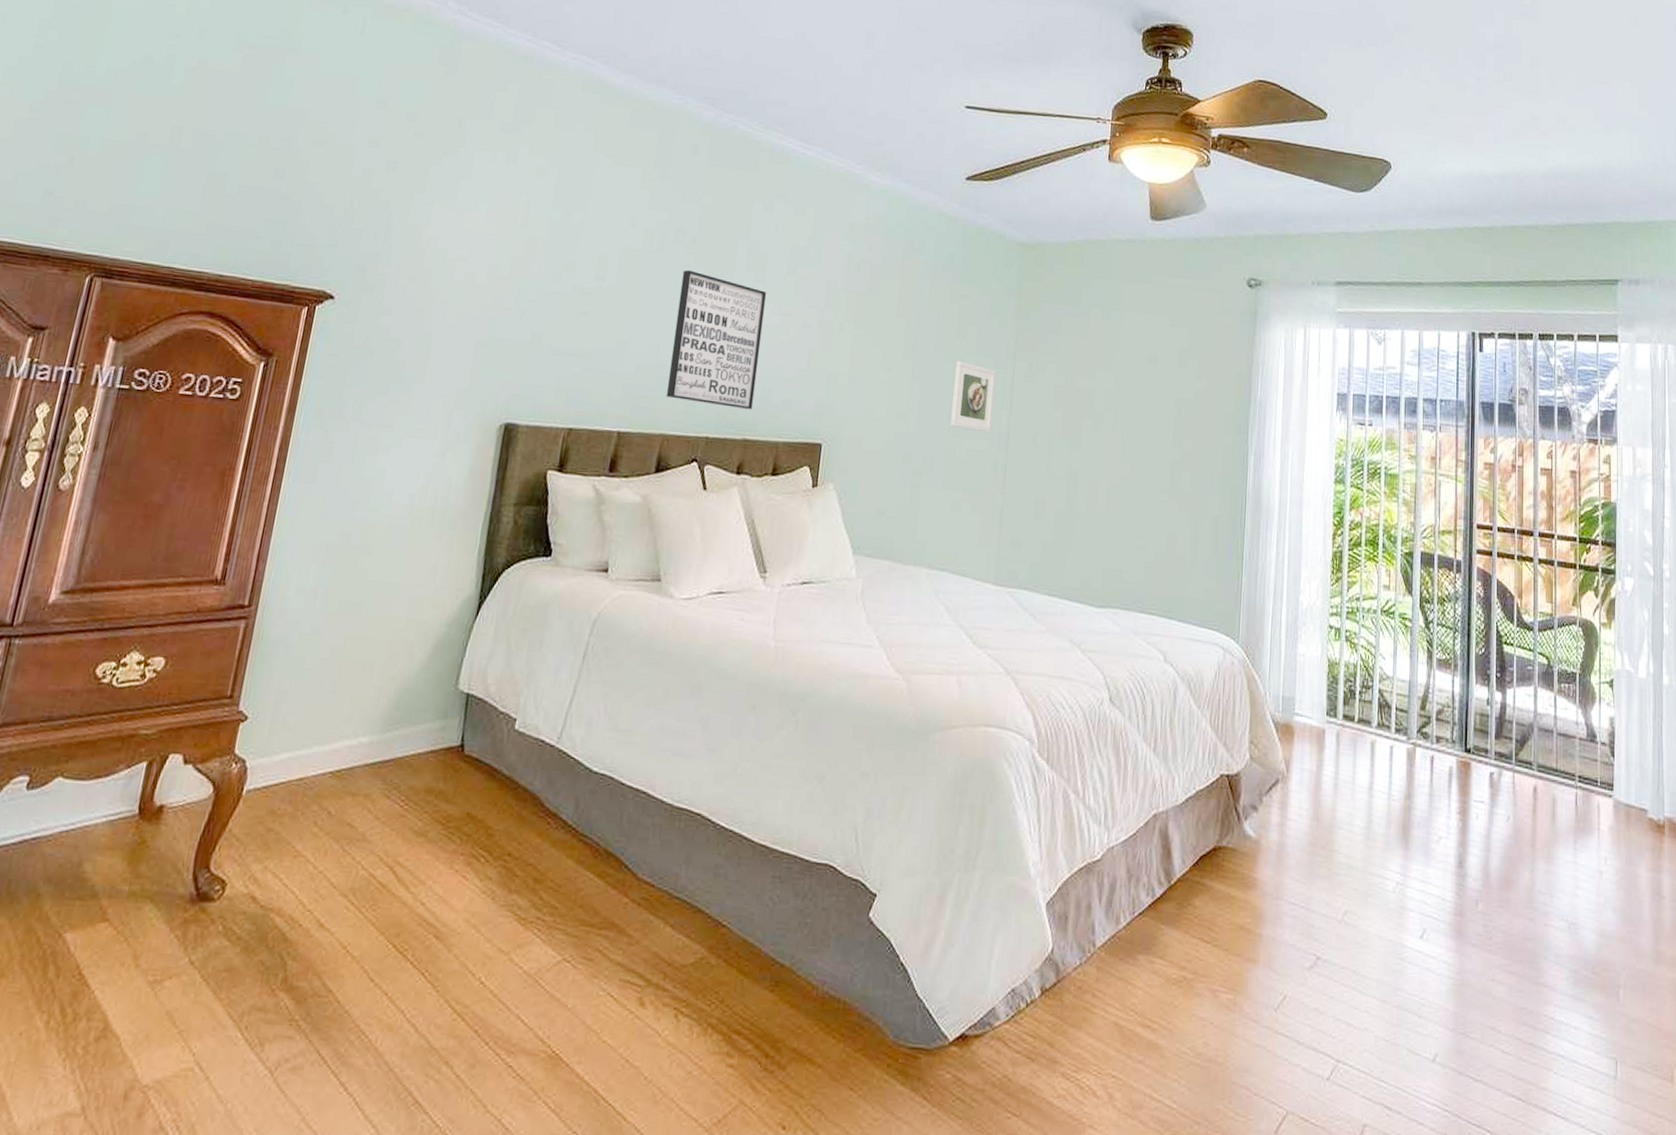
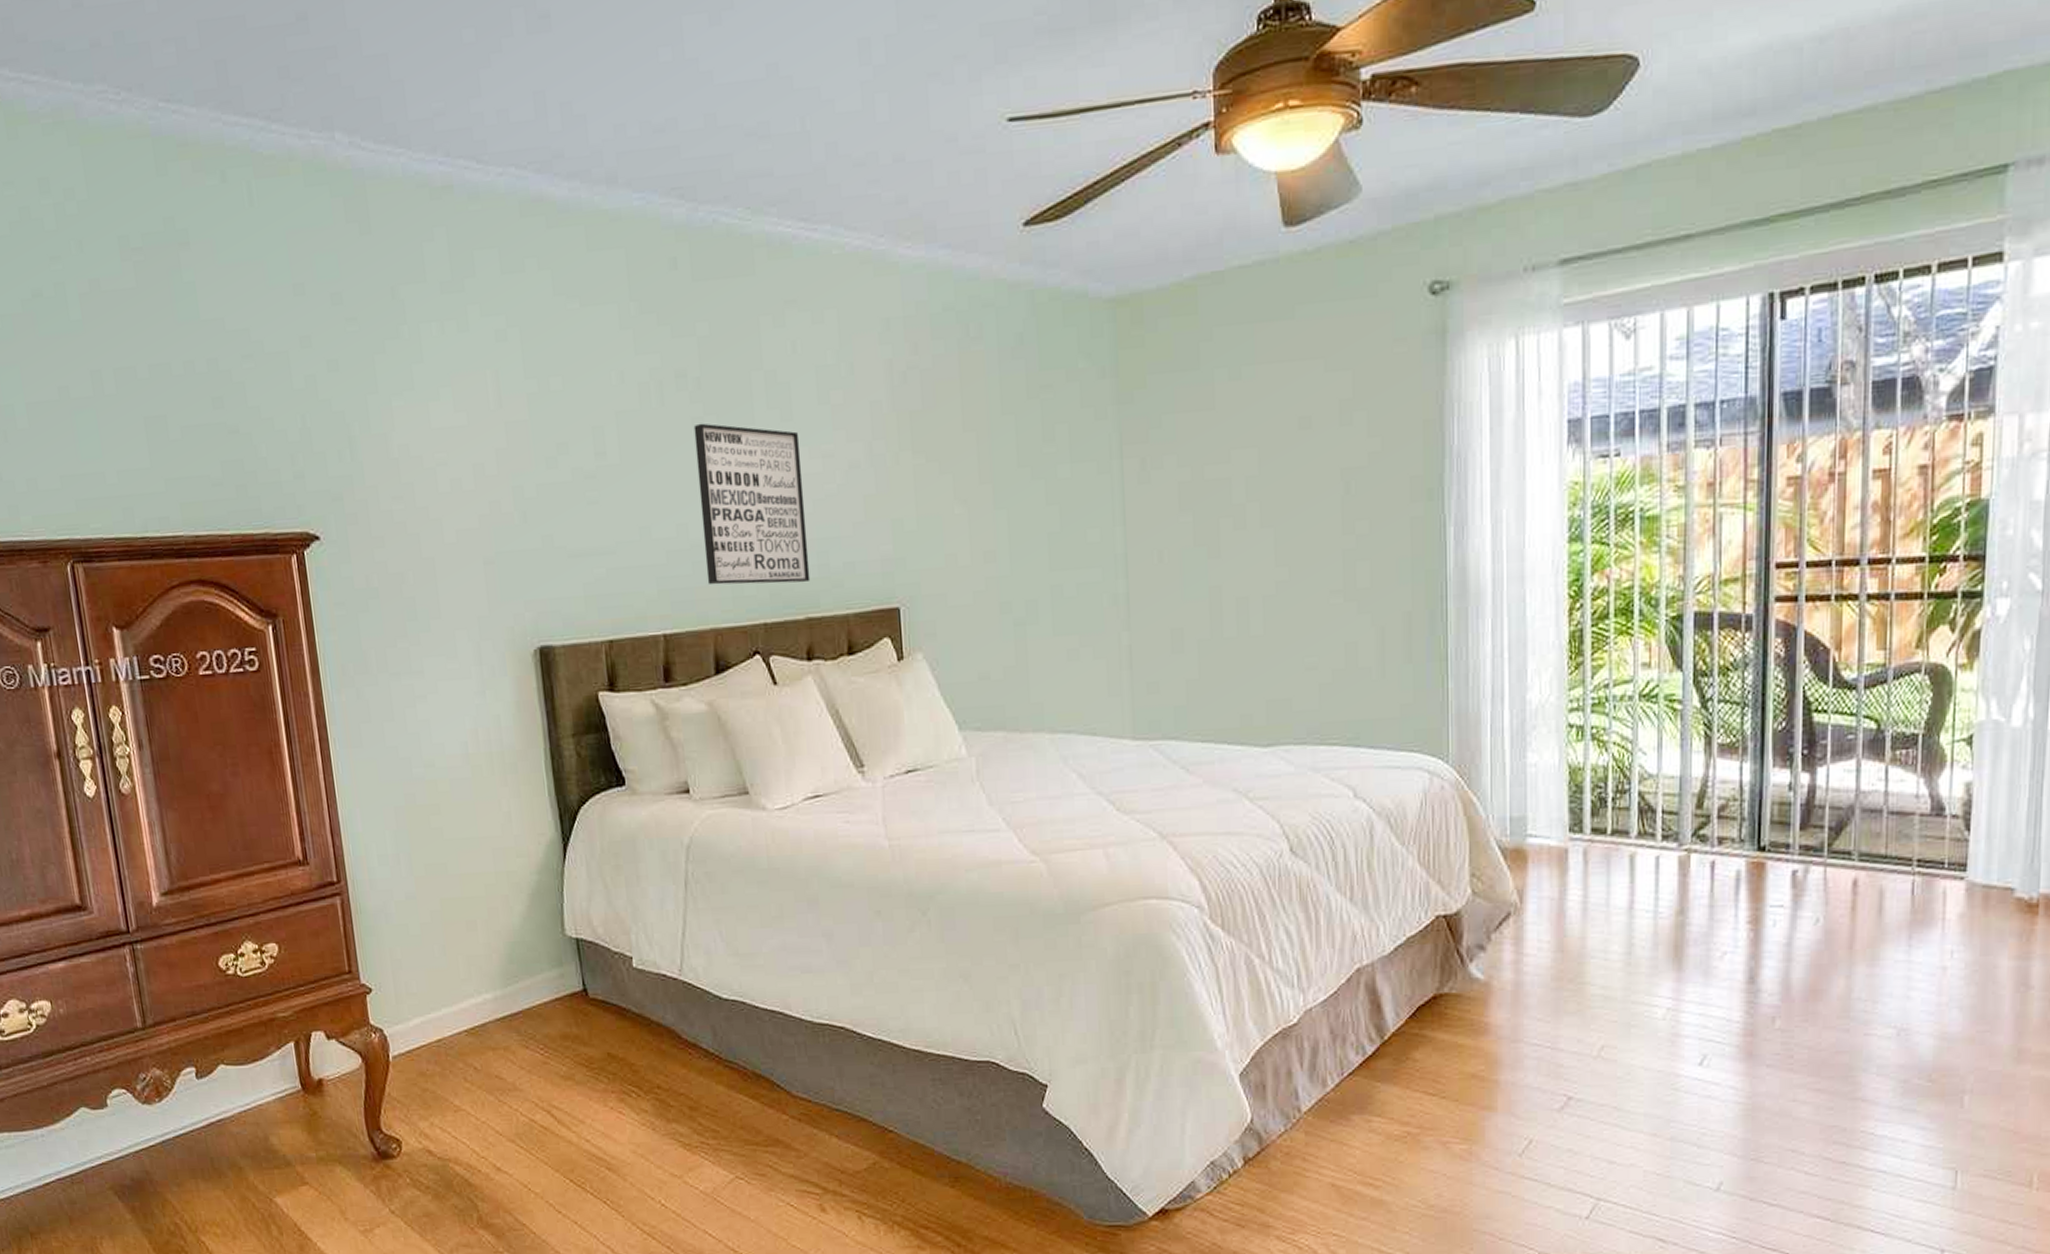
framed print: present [950,361,996,433] -> none [1047,473,1103,559]

